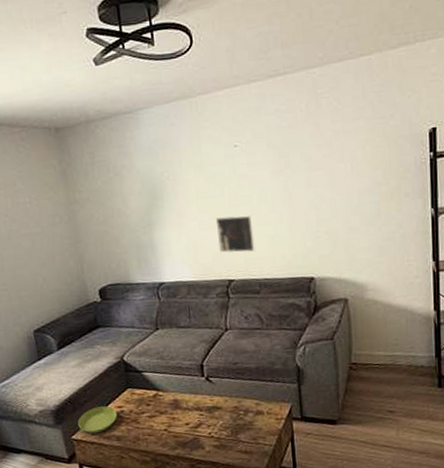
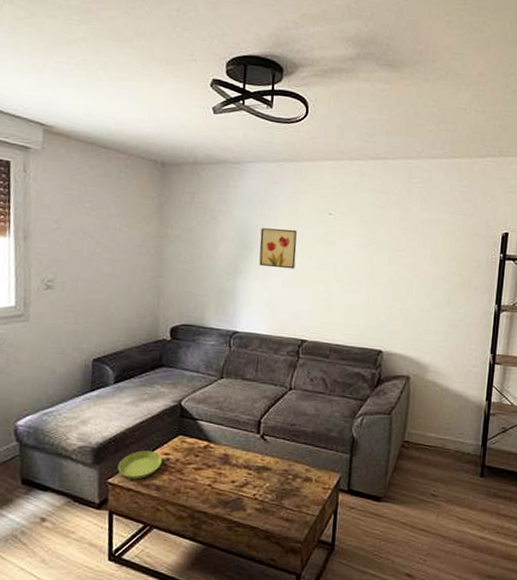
wall art: none [167,169,209,213] -> present [259,228,297,269]
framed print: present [215,214,255,253] -> none [297,277,334,316]

